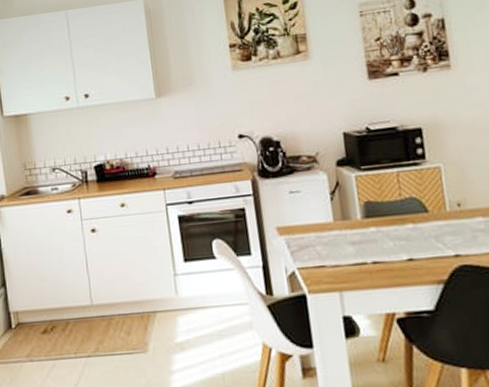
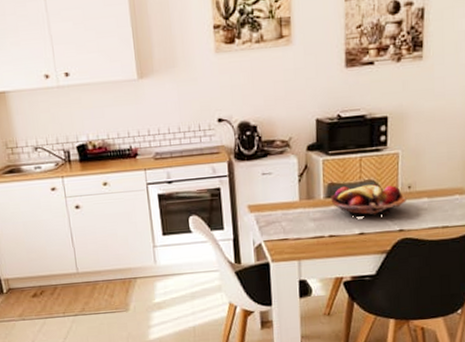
fruit basket: none [369,202,458,238] -> present [330,184,406,216]

